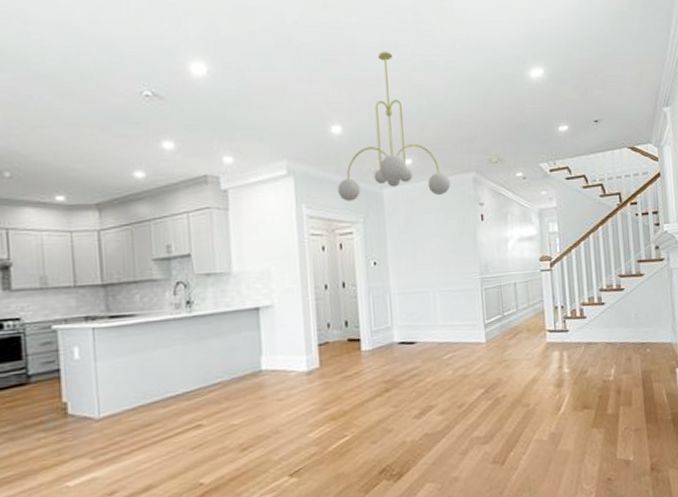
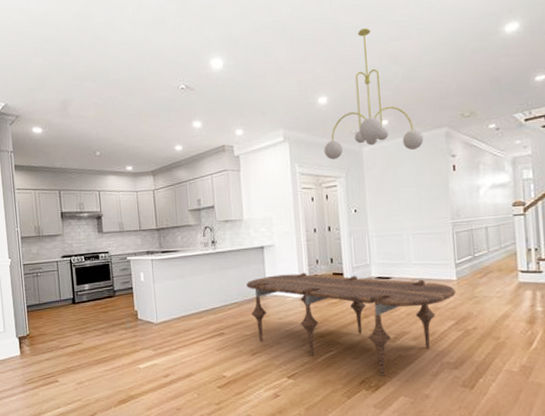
dining table: none [235,339,485,462] -> present [246,272,456,376]

